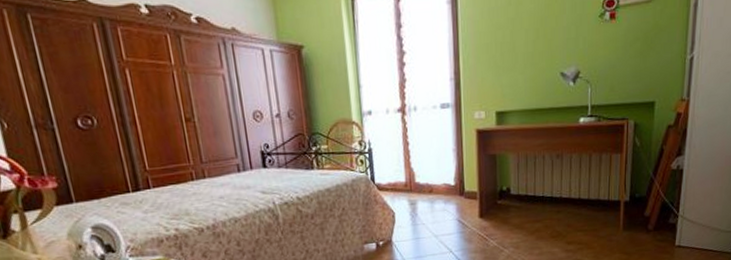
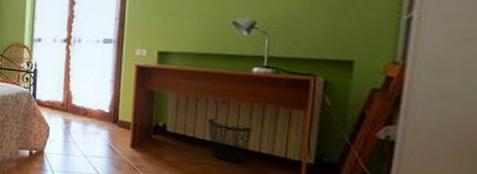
wastebasket: none [546,173,582,213] -> present [208,118,253,162]

